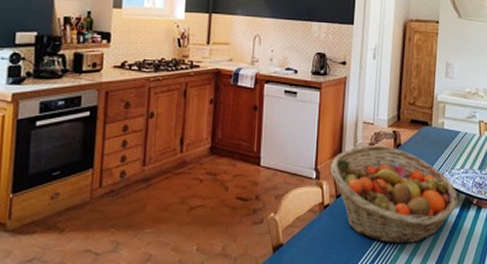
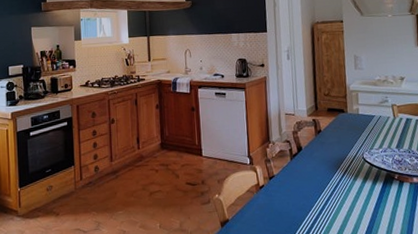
fruit basket: present [330,145,458,244] -> none [261,132,381,217]

